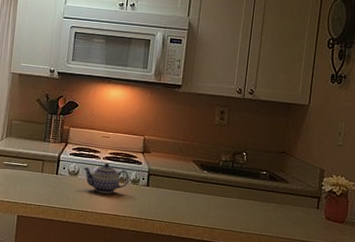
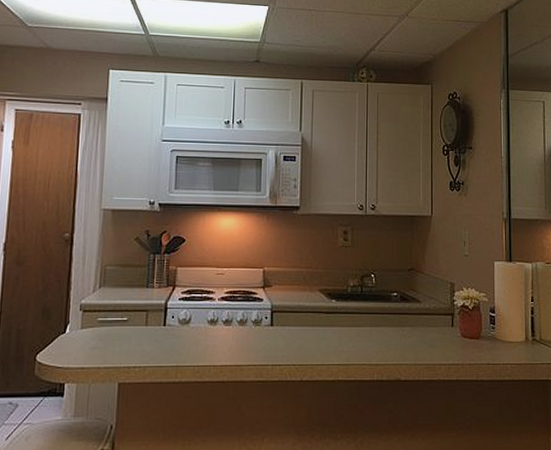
teapot: present [82,162,130,194] -> none [195,304,251,341]

